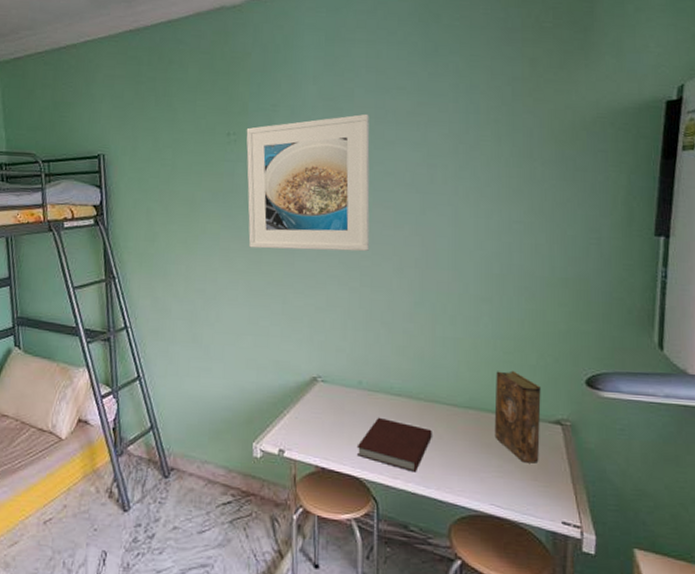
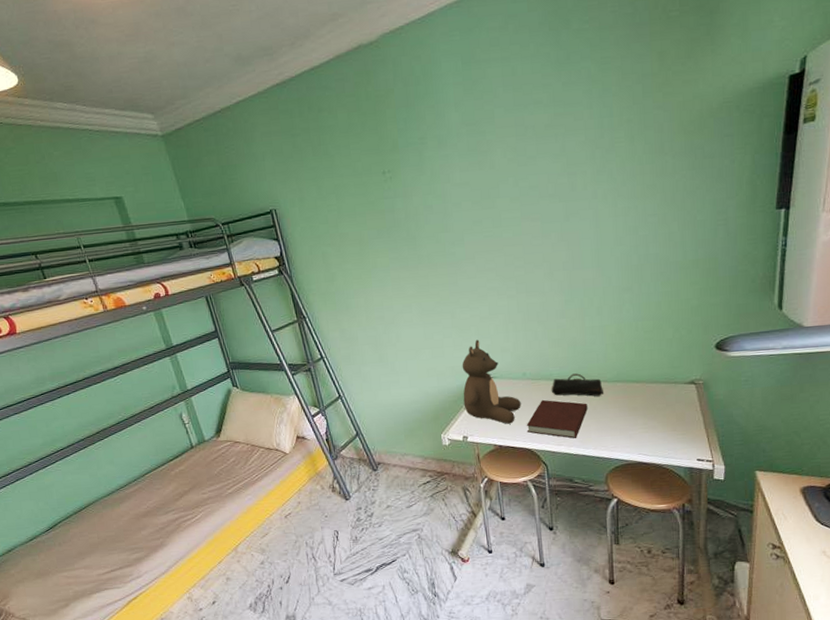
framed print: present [246,113,370,252] -> none [399,133,522,274]
teddy bear: none [284,332,353,442] -> present [462,339,521,424]
pencil case: none [390,390,452,424] -> present [551,373,603,397]
book: present [494,370,541,464] -> none [638,345,678,418]

